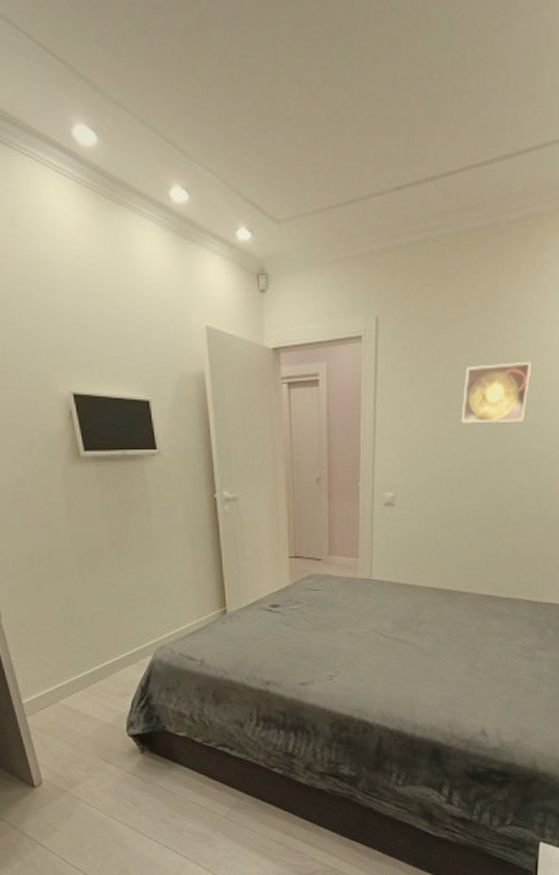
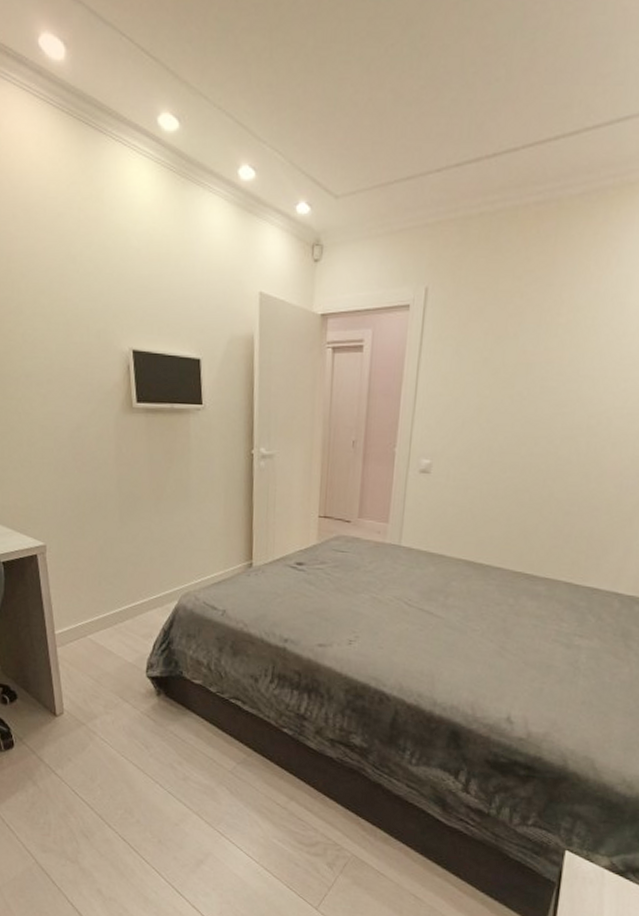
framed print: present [461,361,532,424] -> none [506,334,588,396]

